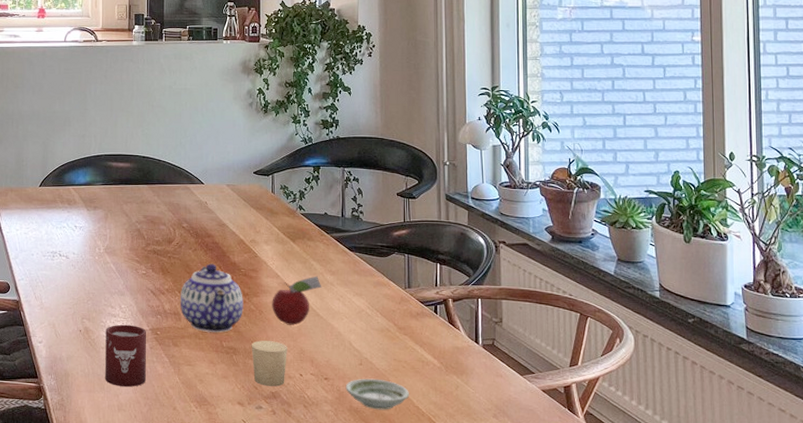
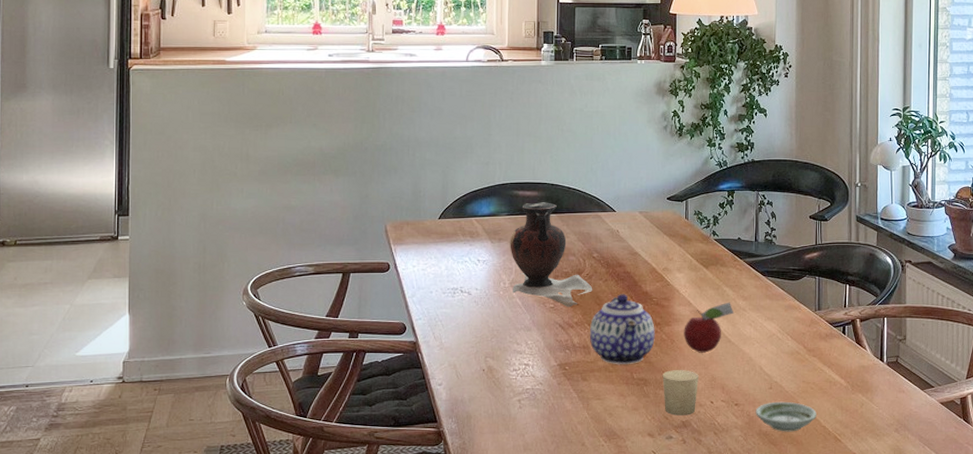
vase: none [104,173,183,275] -> present [510,202,593,308]
cup: present [105,324,146,387] -> none [510,361,554,425]

